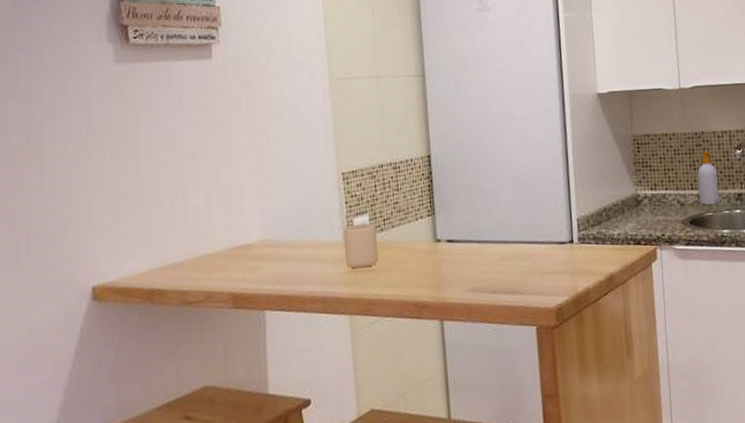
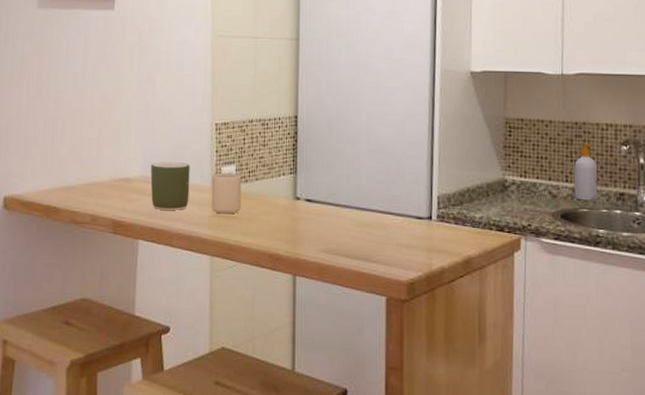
mug: none [272,219,320,274] -> present [150,162,190,210]

